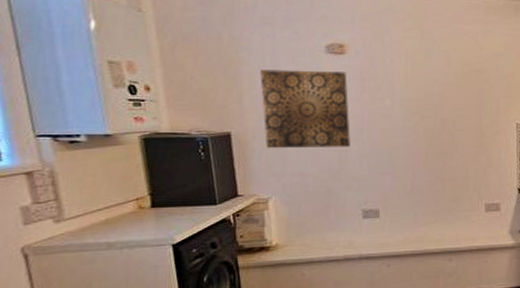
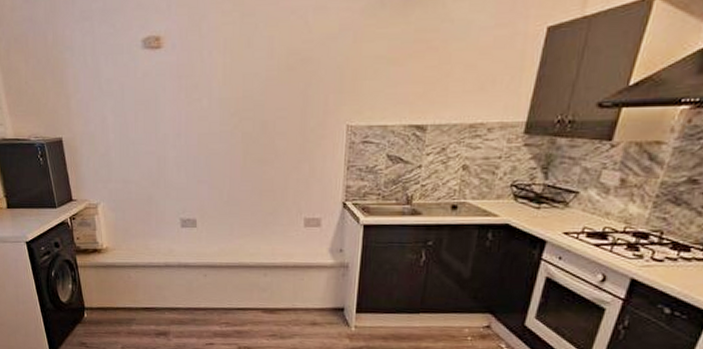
wall art: present [259,70,352,149] -> none [82,69,170,155]

